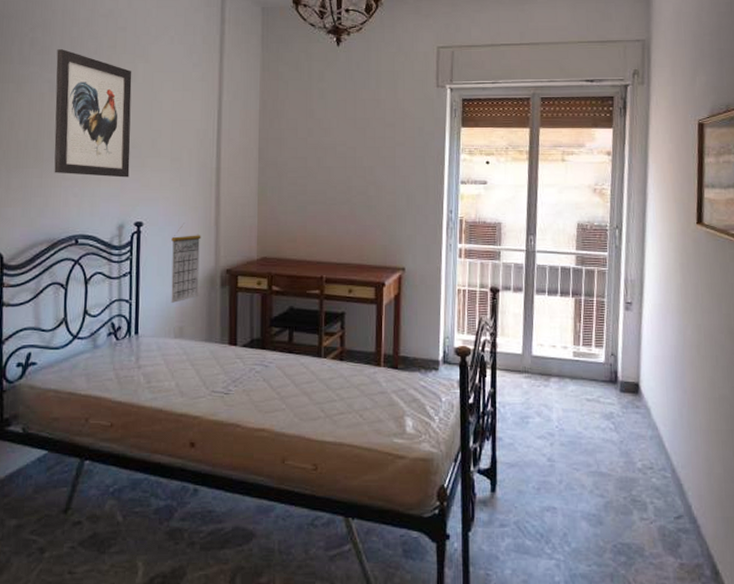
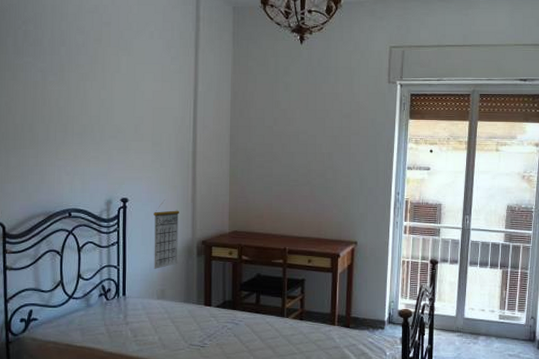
wall art: present [54,49,132,178] -> none [47,41,117,159]

